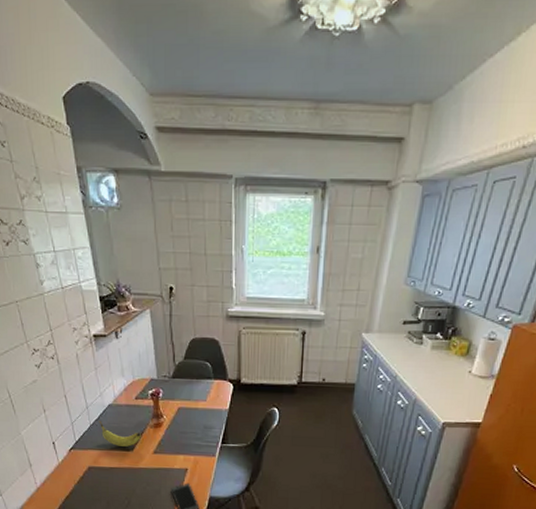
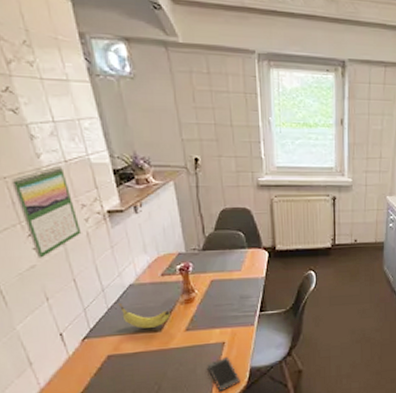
calendar: none [21,291,72,374] -> present [11,165,82,258]

